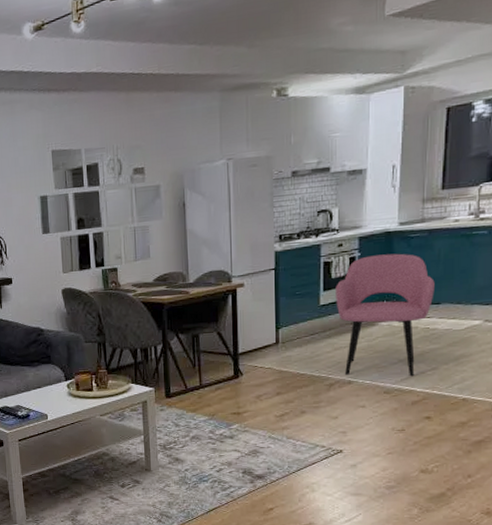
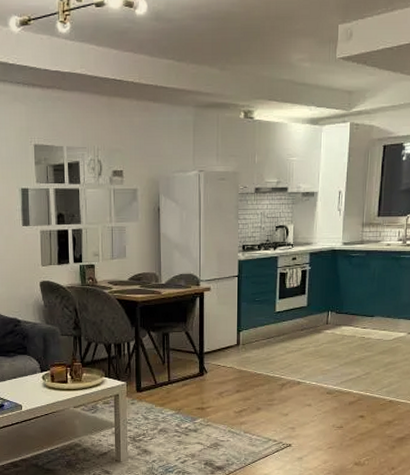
armchair: present [336,253,435,377] -> none [289,270,370,380]

